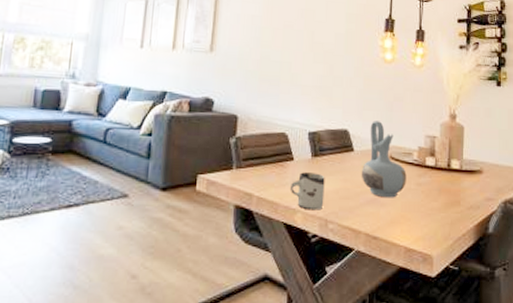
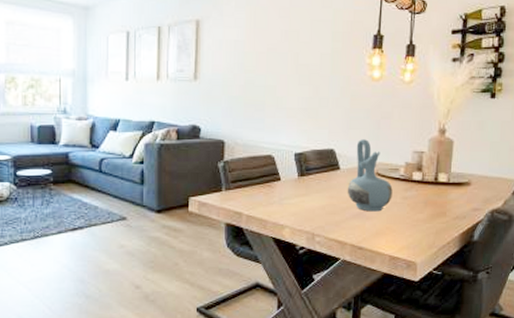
cup: present [289,172,325,211] -> none [277,191,312,226]

